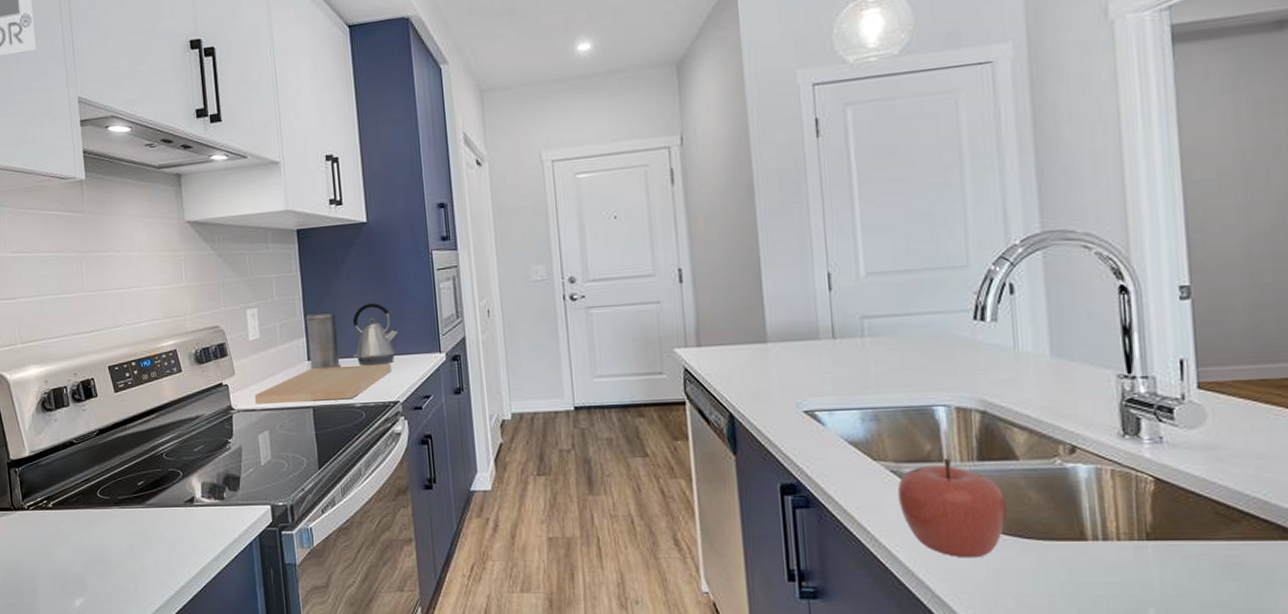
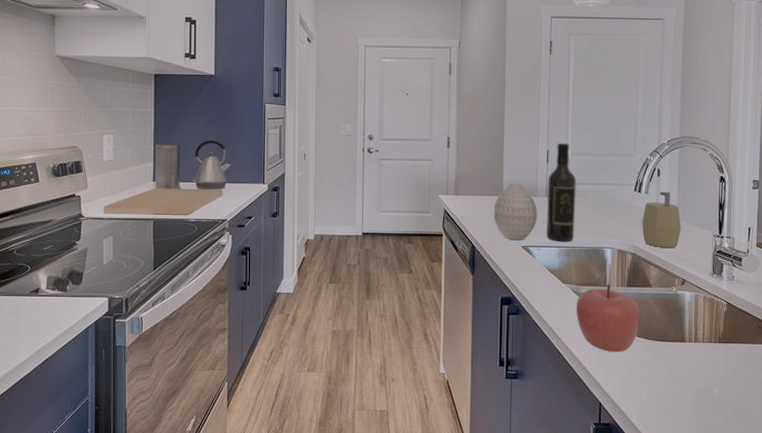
vase: none [755,323,824,404] -> present [493,183,538,241]
wine bottle: none [834,259,884,401] -> present [546,143,576,241]
soap dispenser: none [991,315,1060,401] -> present [642,191,681,249]

